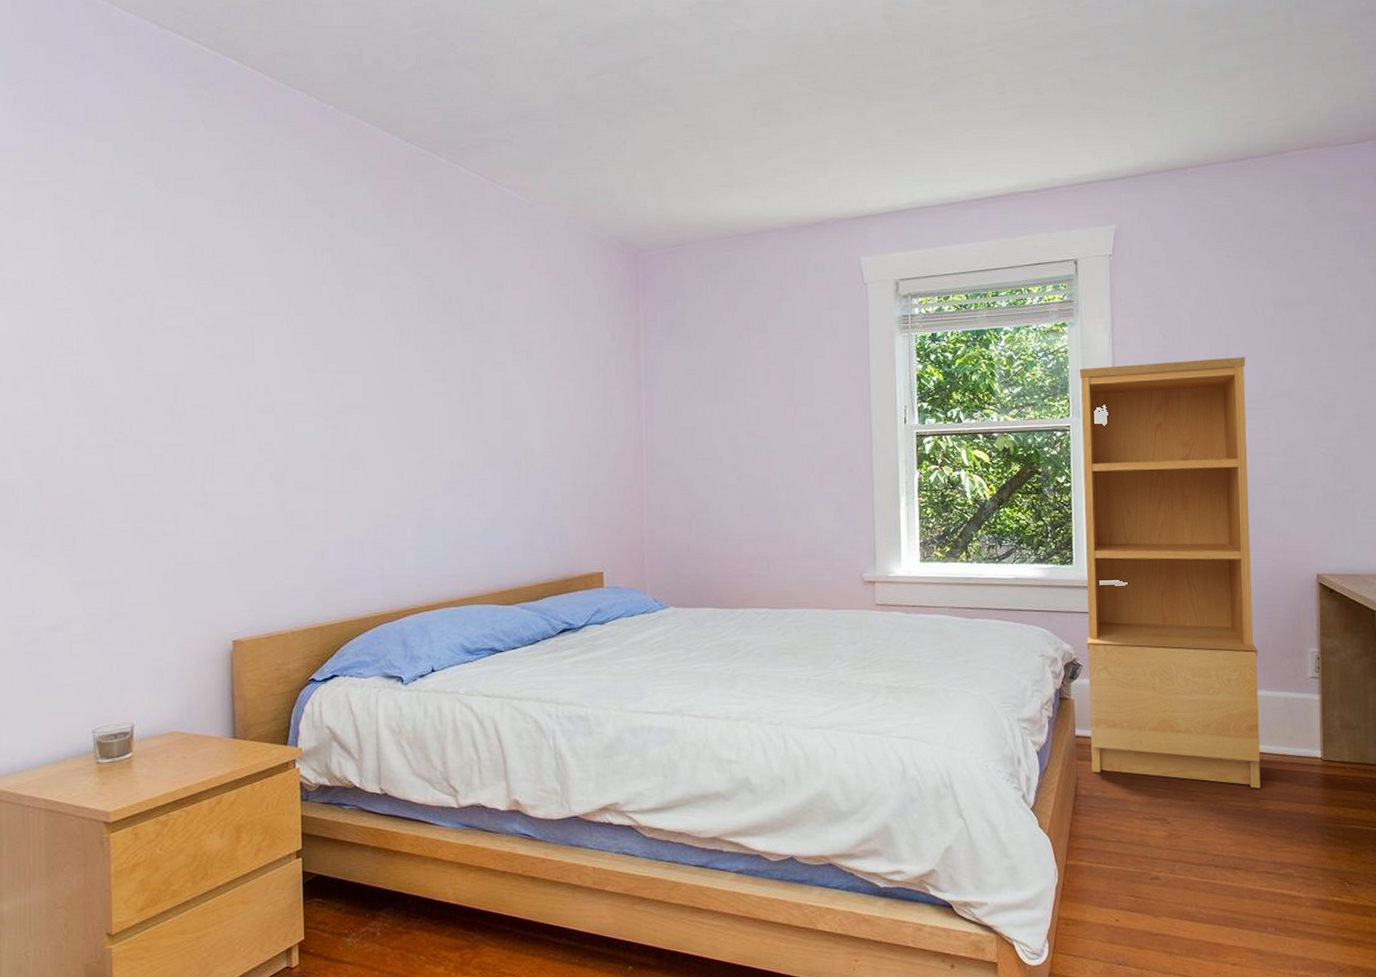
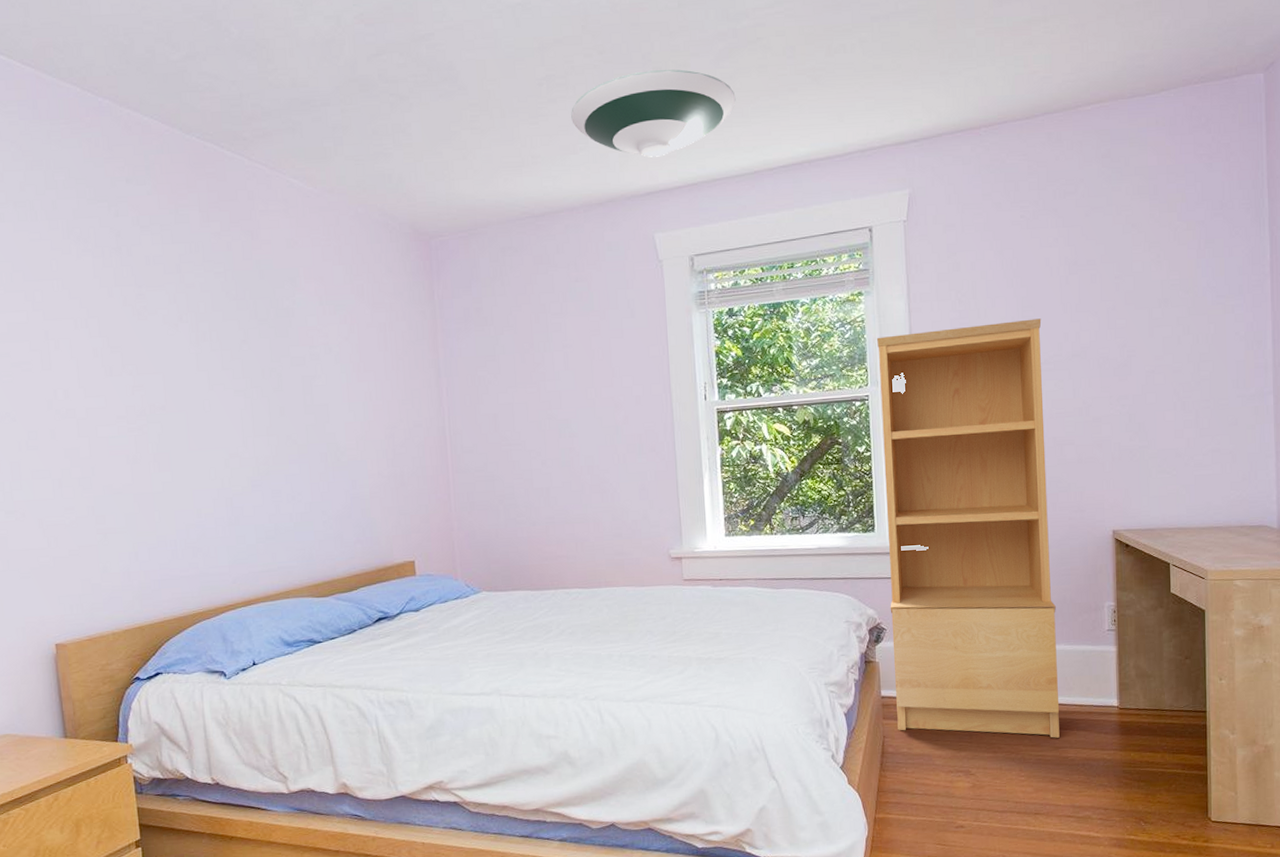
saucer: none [784,100,946,183] -> present [571,69,736,157]

